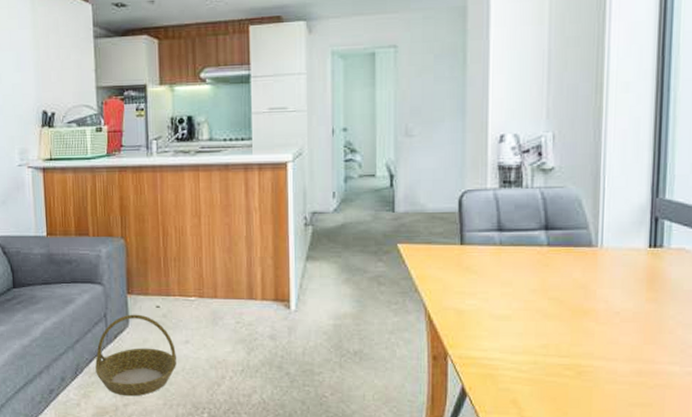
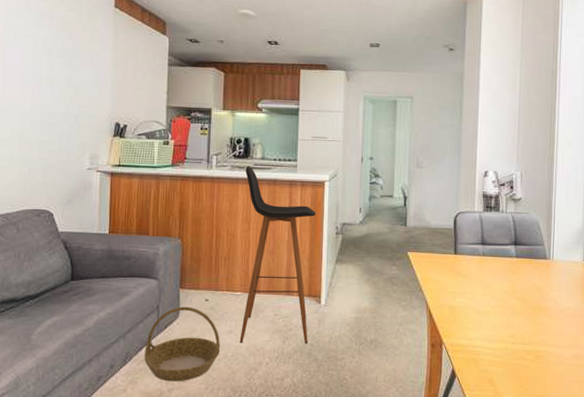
bar stool: none [191,149,279,355] -> present [239,165,316,343]

